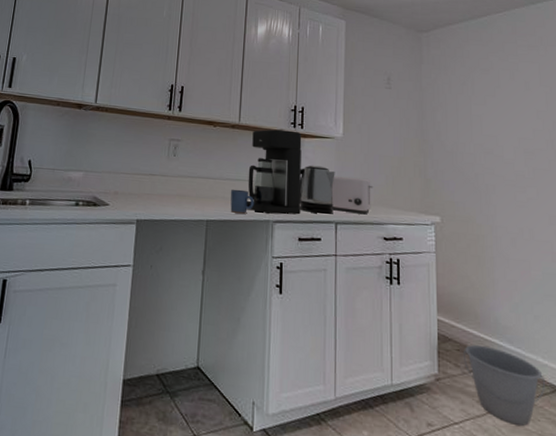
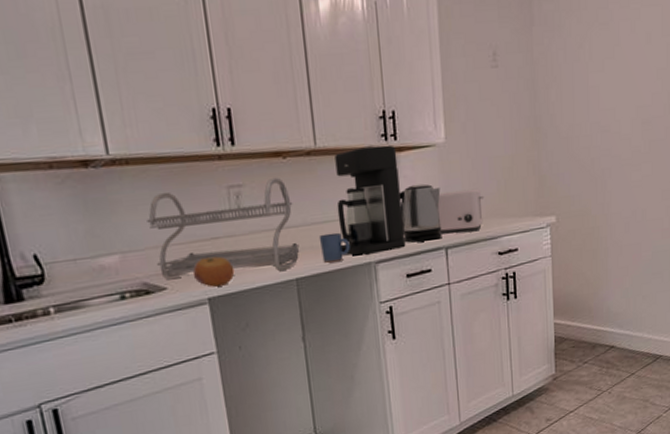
dish rack: none [107,135,215,212] -> present [146,177,300,280]
fruit: none [130,188,161,213] -> present [192,256,235,287]
bucket: present [464,344,545,426] -> none [578,335,648,398]

